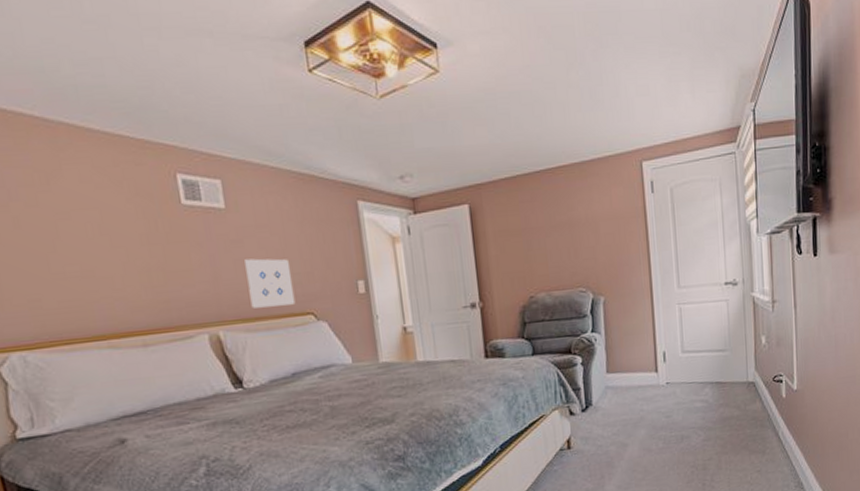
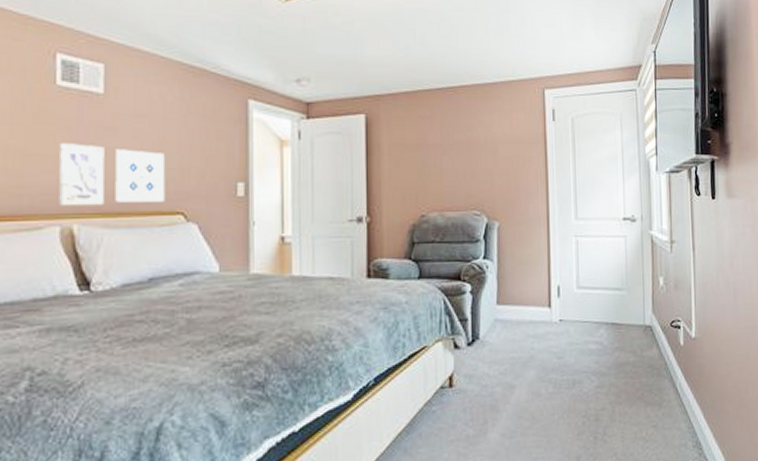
wall art: none [194,257,242,316] -> present [58,143,105,206]

